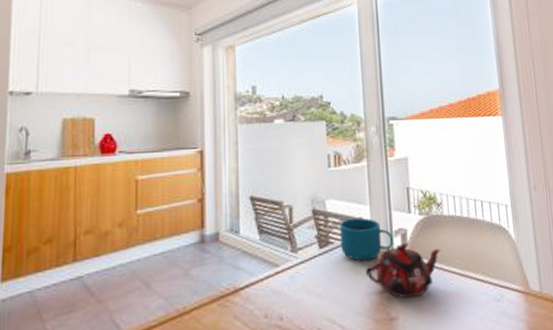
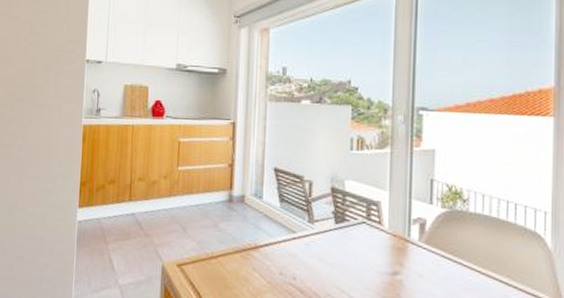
cup: present [340,217,394,261] -> none [356,200,411,243]
teapot: present [366,243,441,299] -> none [379,232,462,286]

